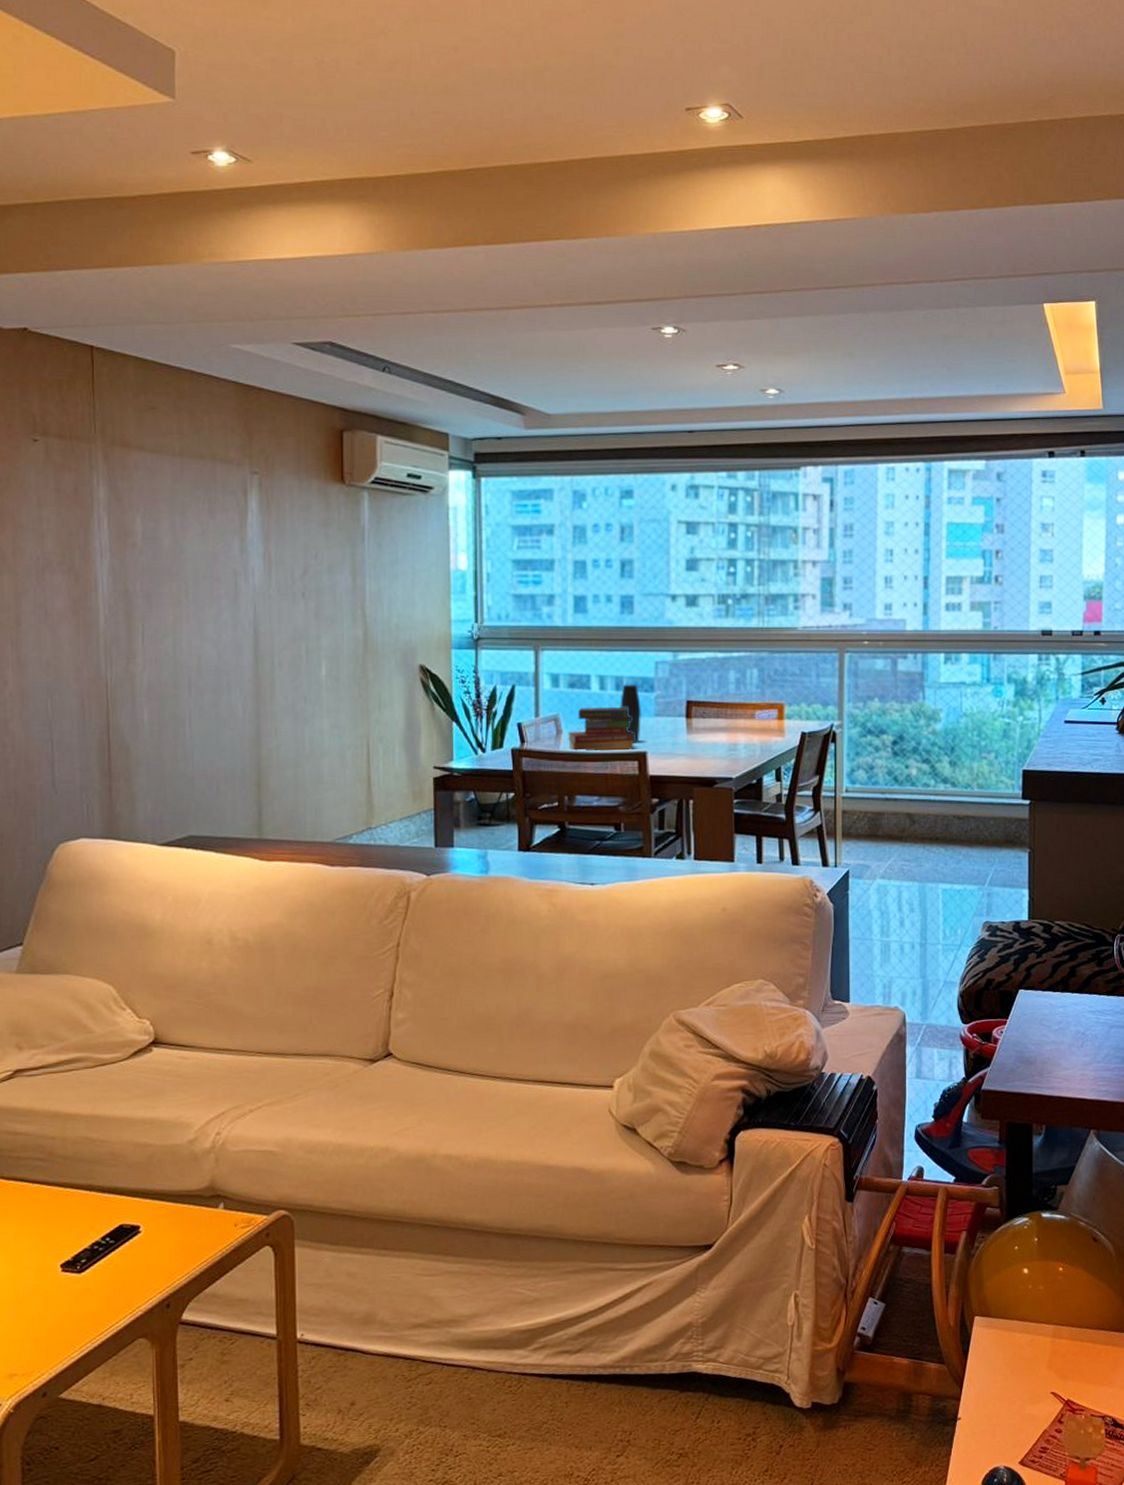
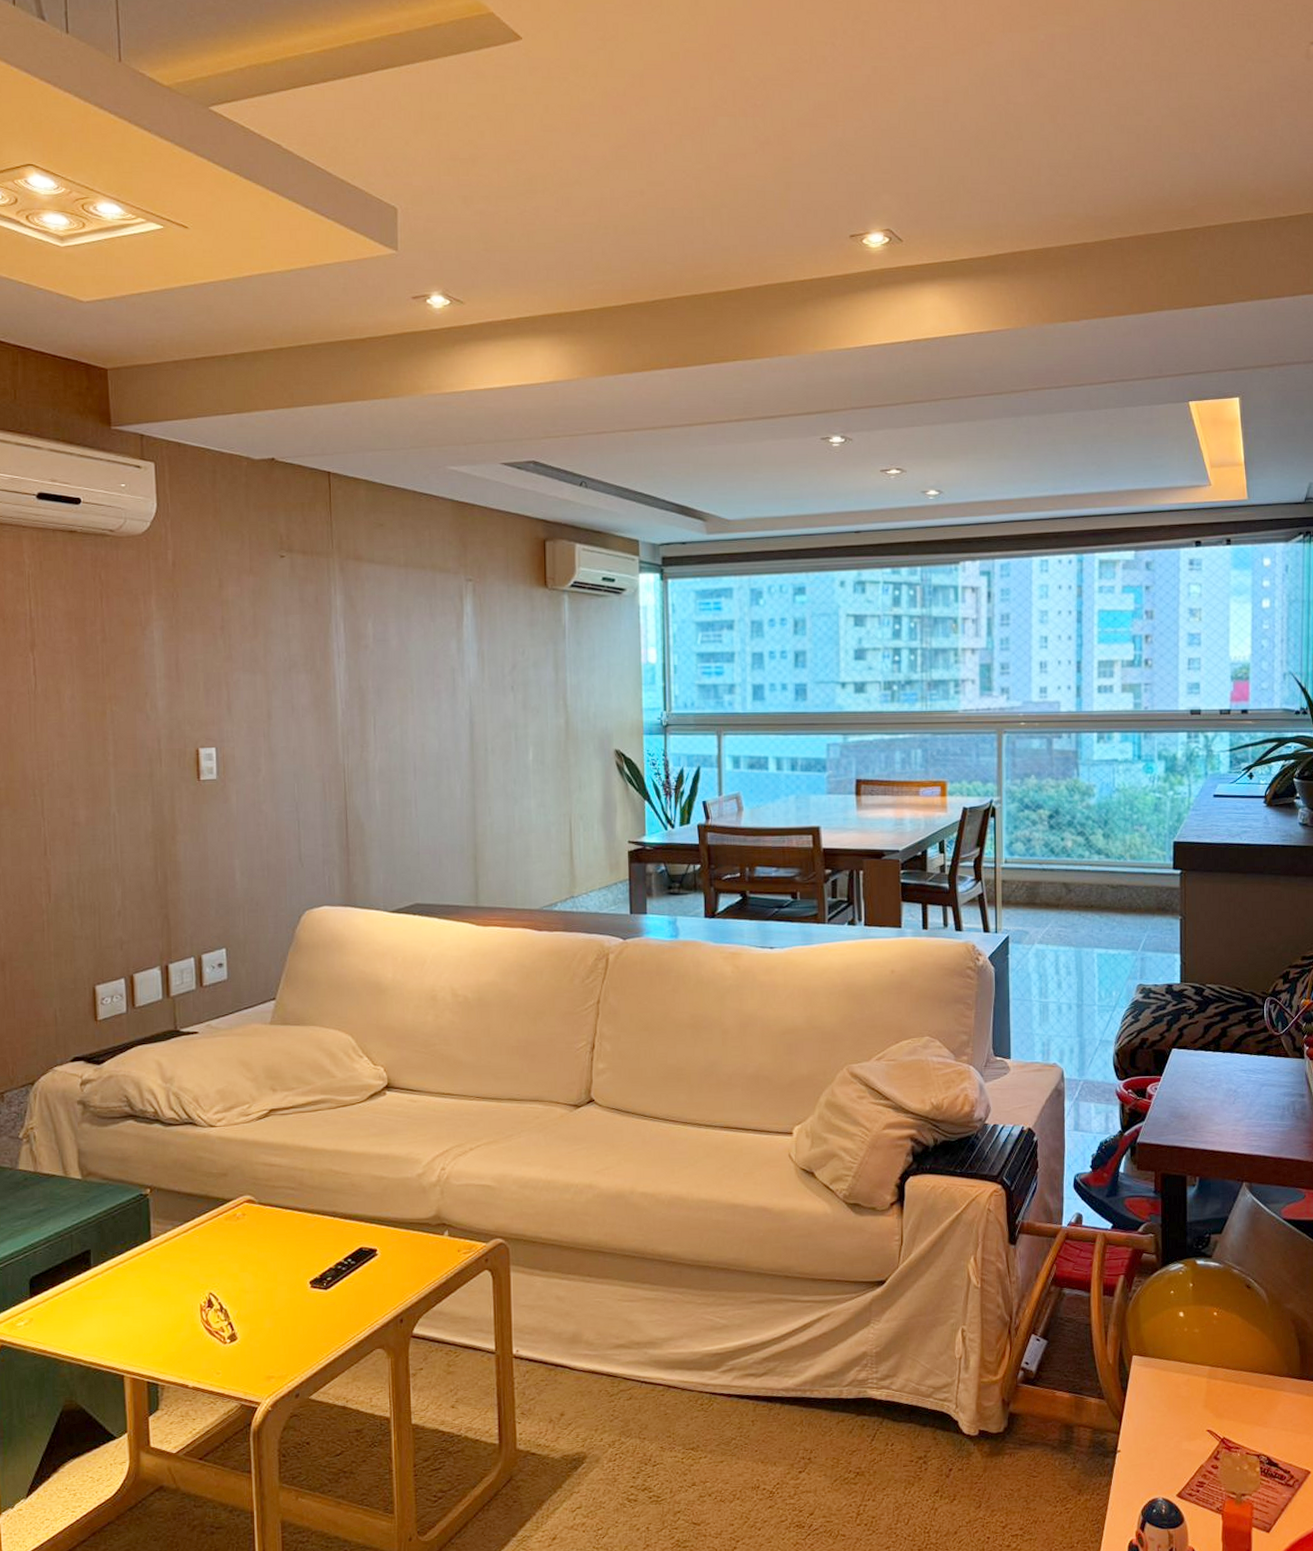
books: present [568,706,634,752] -> none [748,785,808,827]
vase: present [620,684,641,743] -> none [795,764,815,819]

